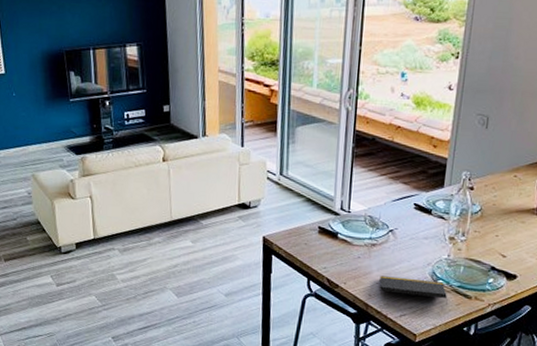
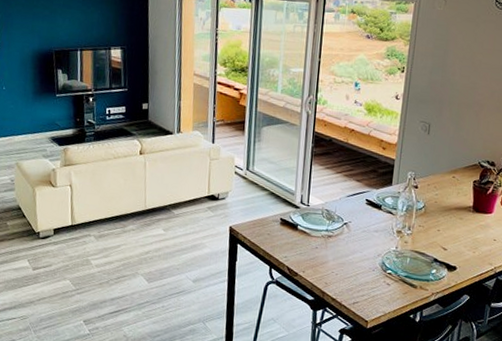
notepad: present [379,275,448,305] -> none [334,265,396,293]

